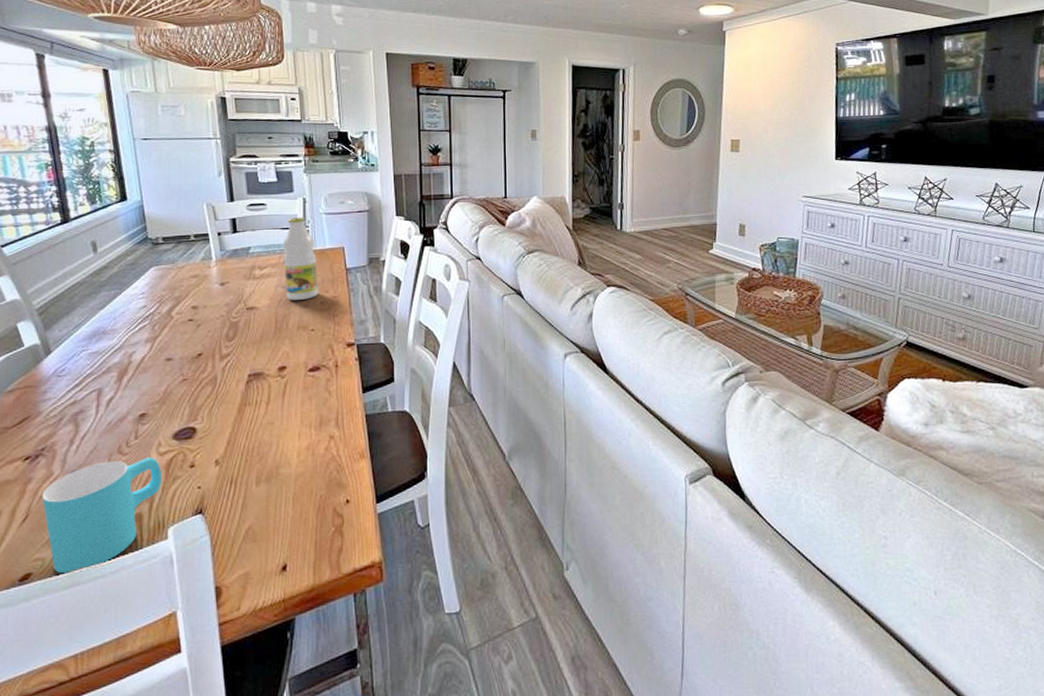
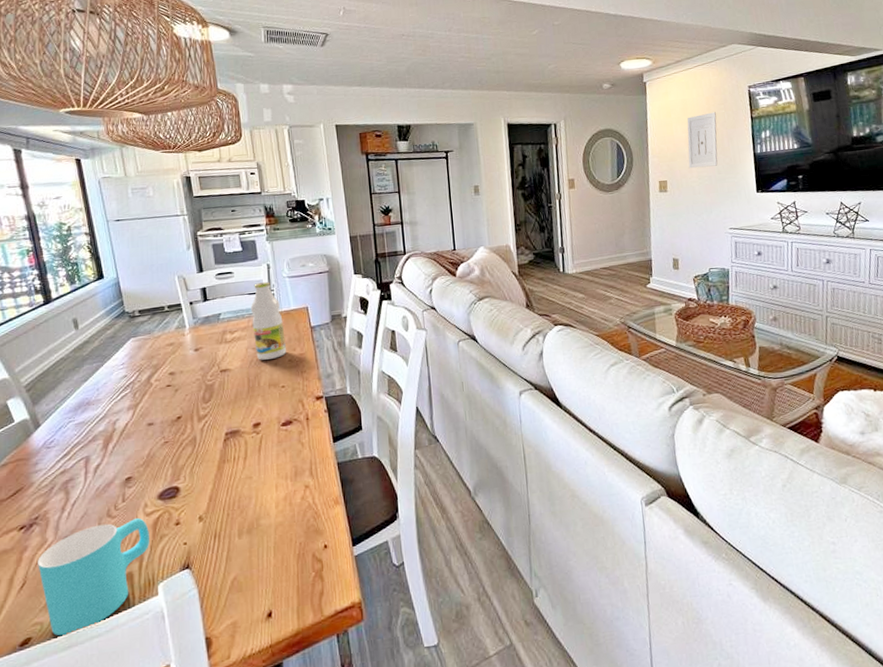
wall art: none [764,69,799,129] -> present [687,112,718,169]

